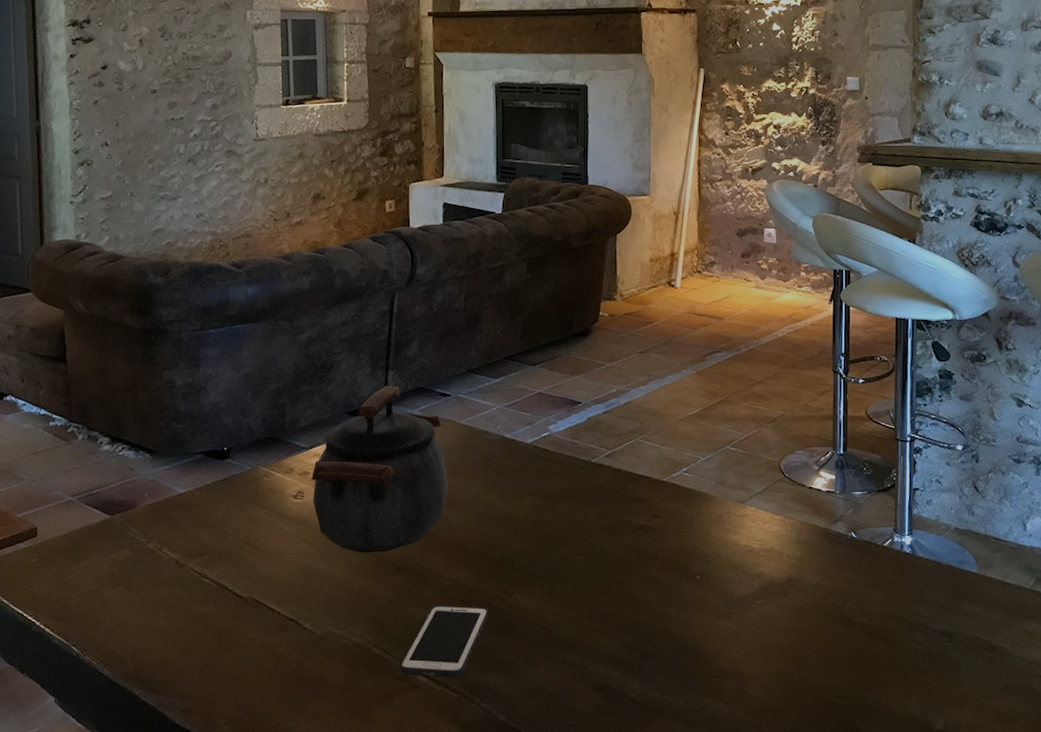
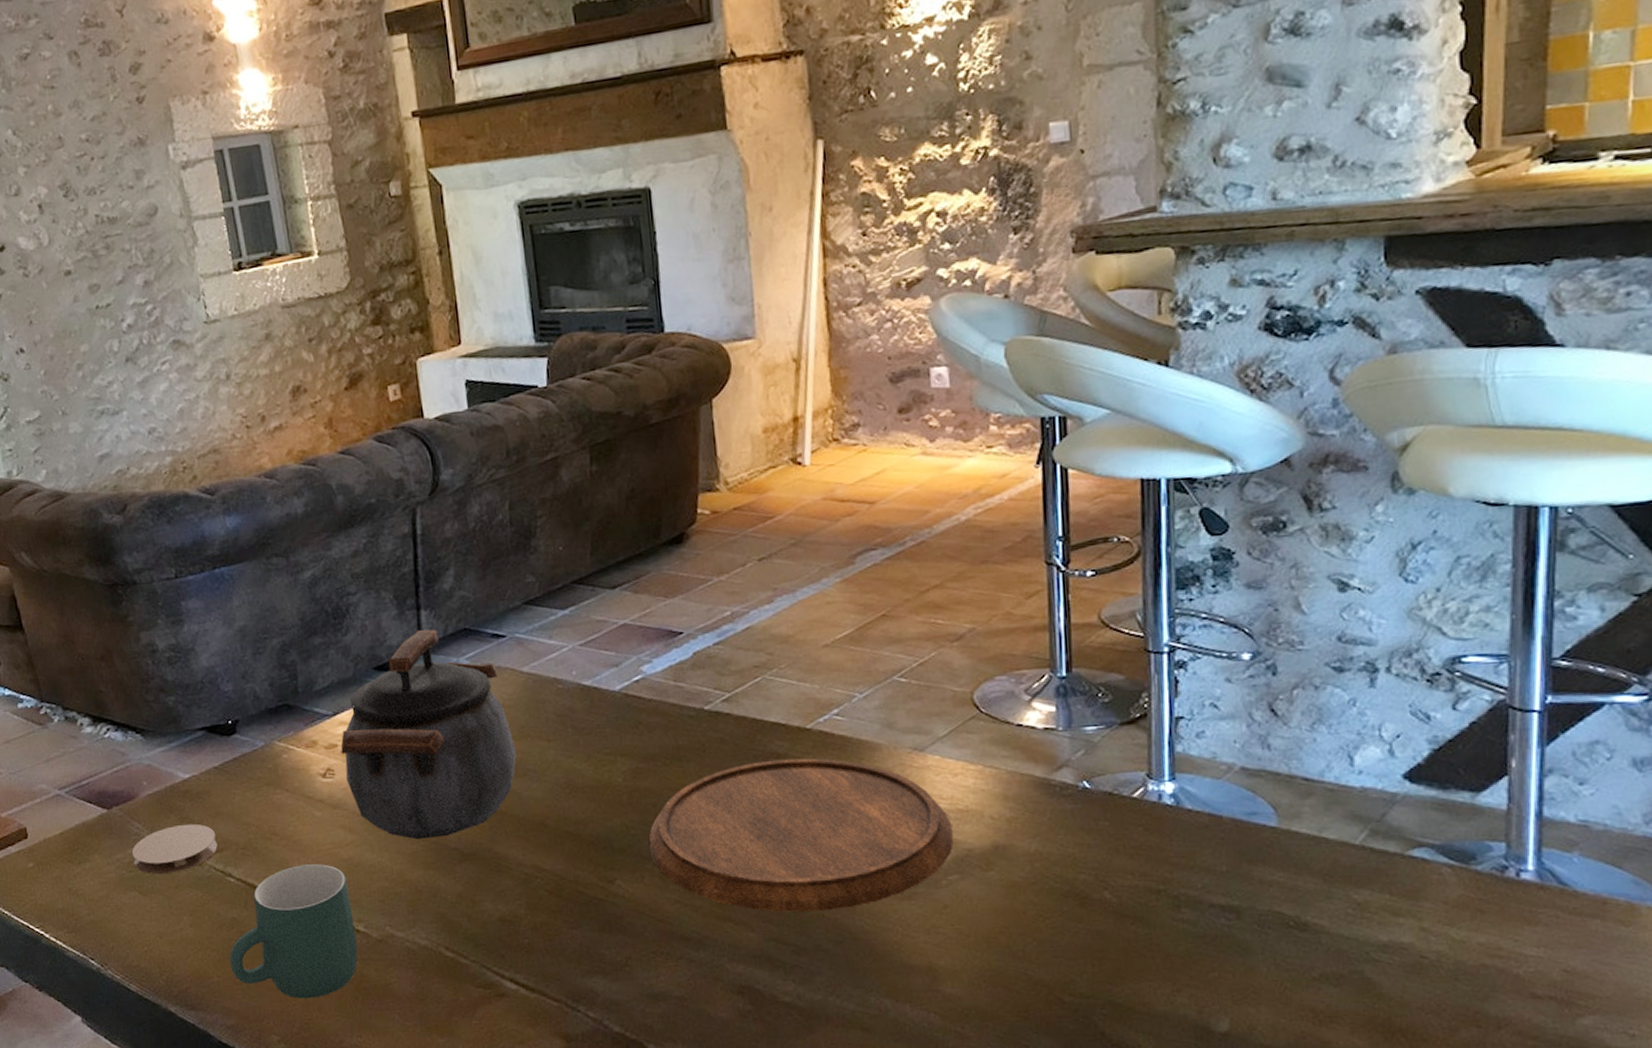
coaster: none [125,531,199,574] -> present [131,823,218,875]
mug: none [193,570,303,686] -> present [229,864,358,999]
cell phone: present [400,604,489,678] -> none [481,896,587,984]
cutting board: none [541,504,761,624] -> present [649,758,954,912]

